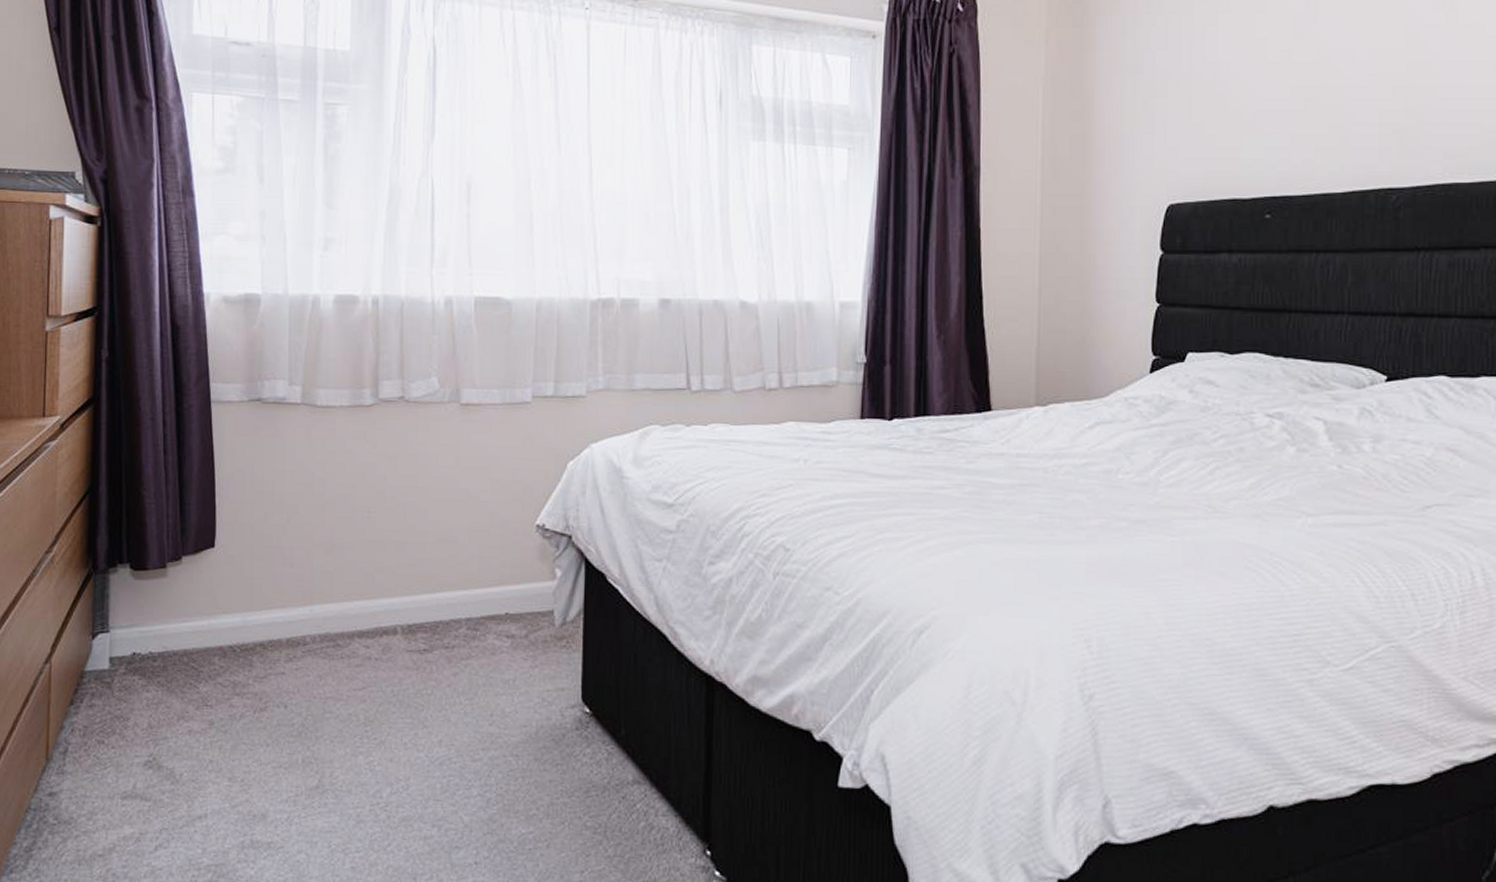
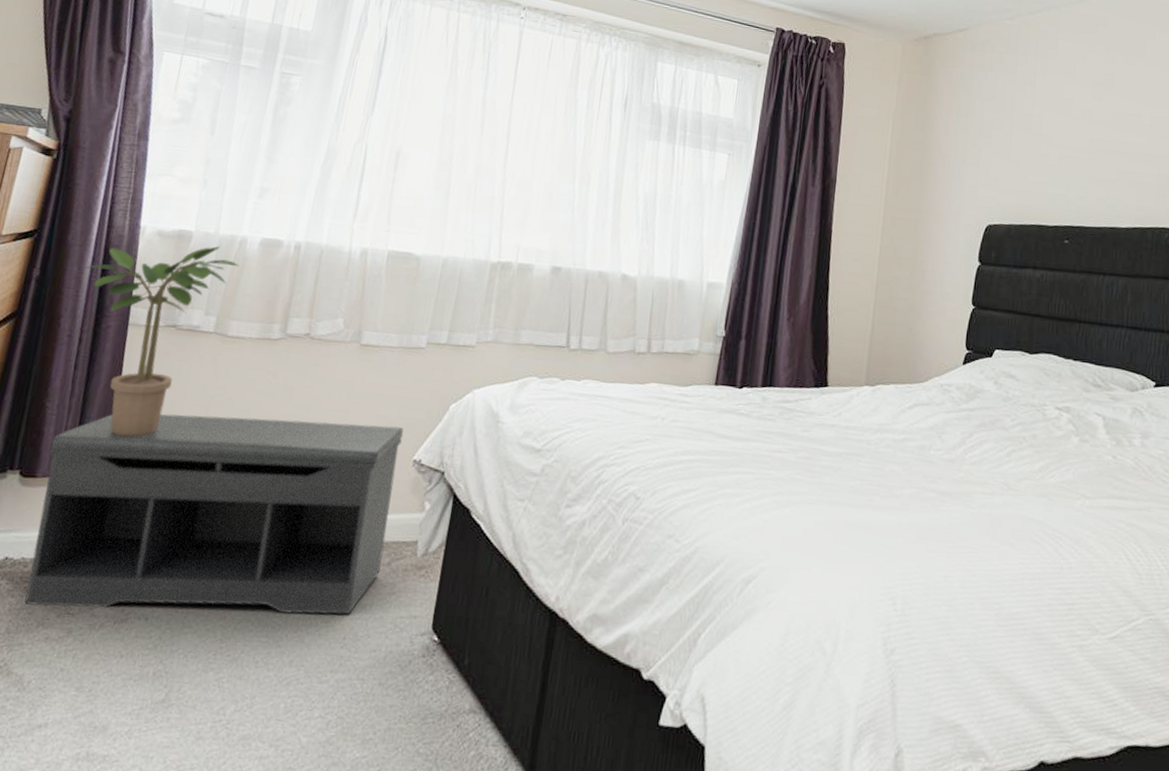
potted plant: none [154,307,316,520] -> present [84,246,239,436]
bench: none [157,489,521,699] -> present [24,413,404,615]

